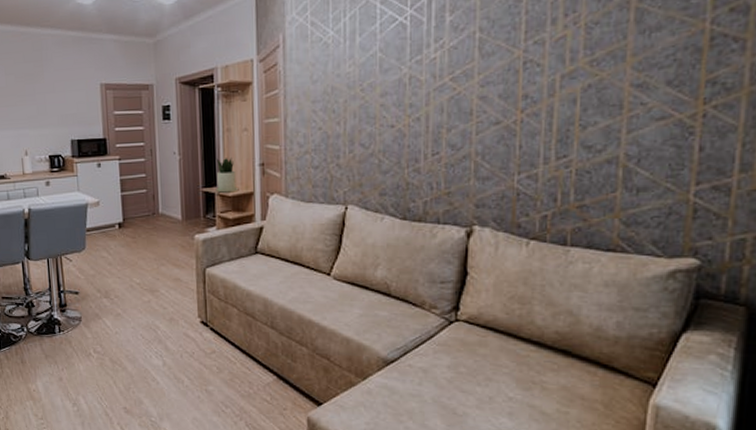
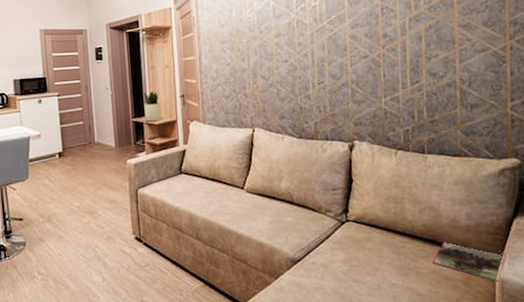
magazine: none [564,352,666,408] -> present [432,240,506,282]

